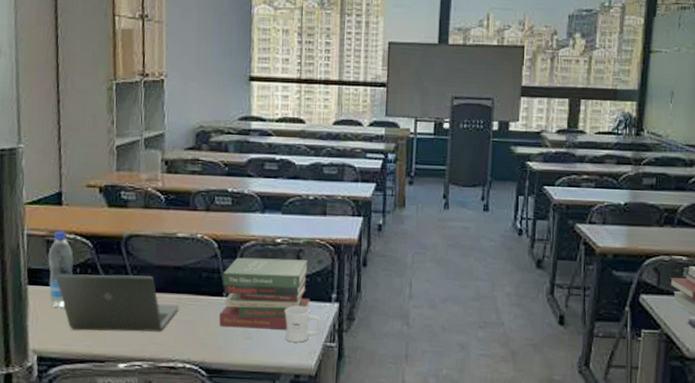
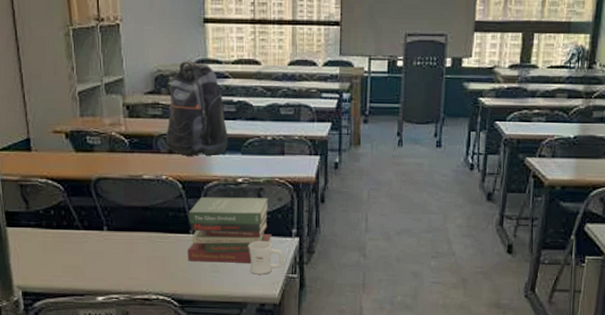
bottle: present [48,231,74,308] -> none [23,175,49,247]
laptop: present [56,274,180,332] -> none [33,215,150,268]
backpack: none [204,117,269,214] -> present [166,60,229,156]

